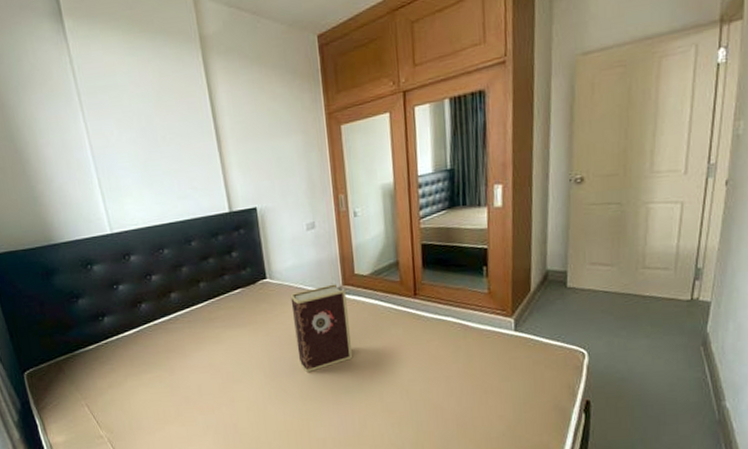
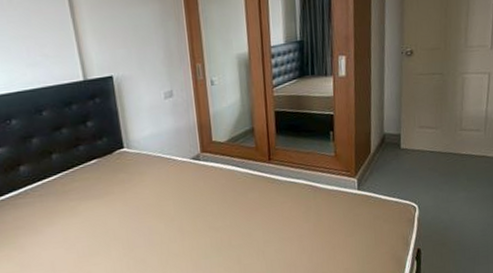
book: present [290,284,352,372] -> none [148,151,211,240]

